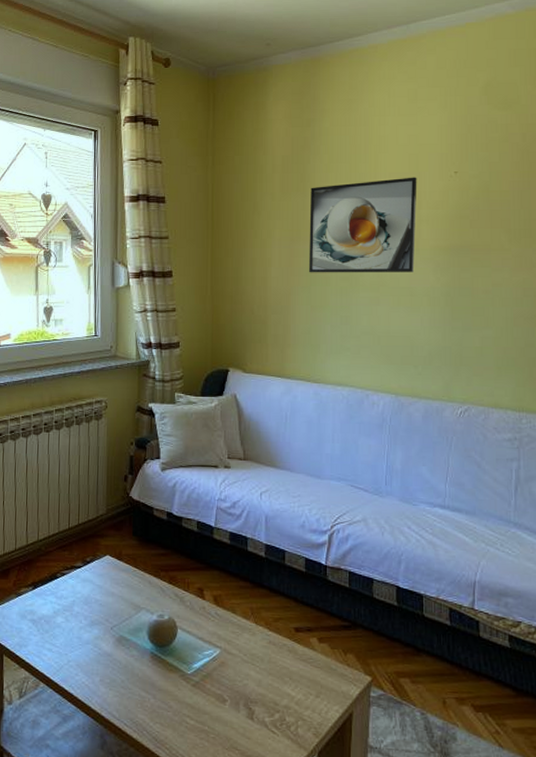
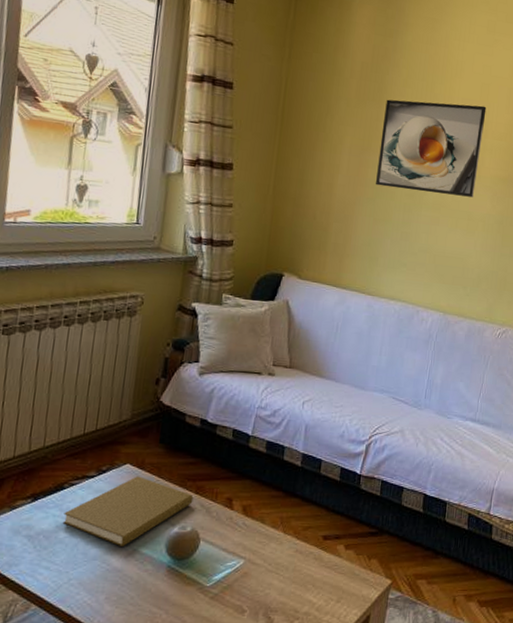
book: none [59,566,168,632] -> present [62,476,194,546]

